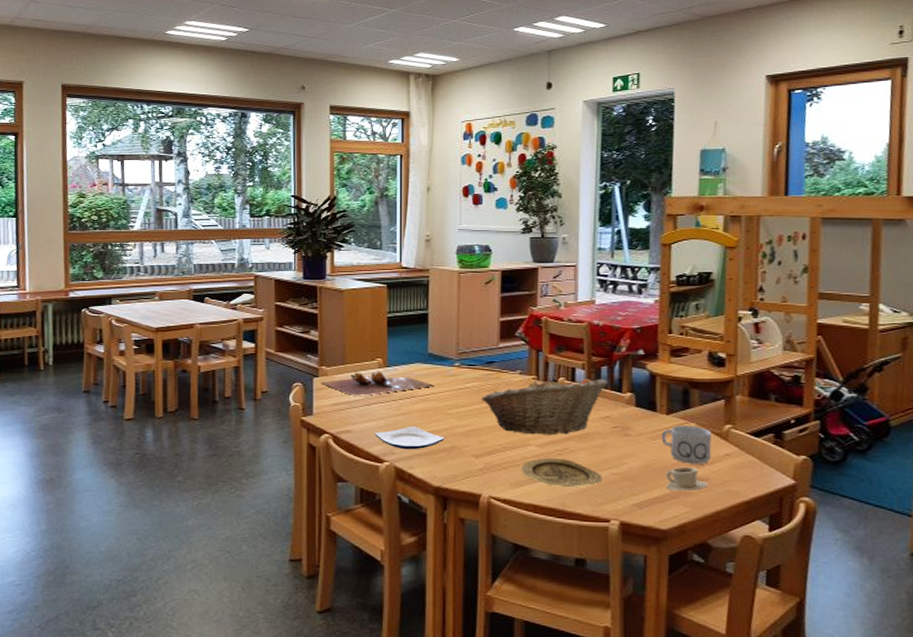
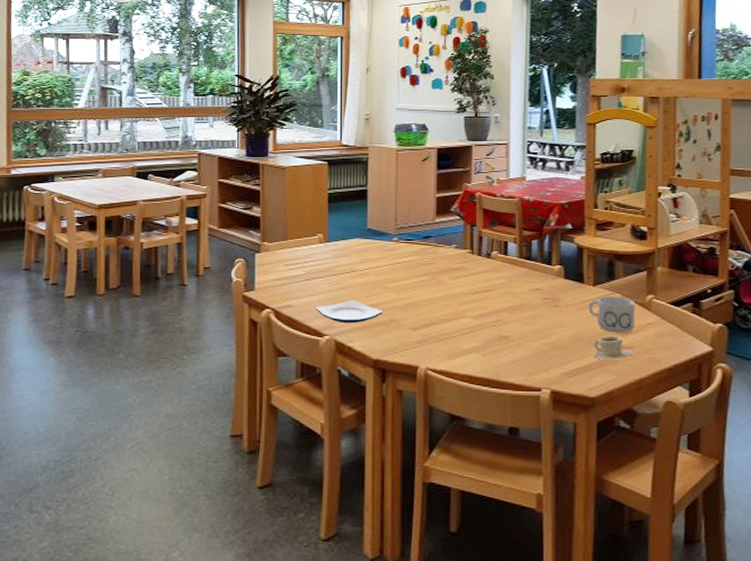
cutting board: present [321,371,434,396] -> none [263,246,373,271]
fruit basket: present [482,377,608,435] -> none [419,251,538,307]
plate: present [521,457,603,488] -> none [457,329,534,359]

